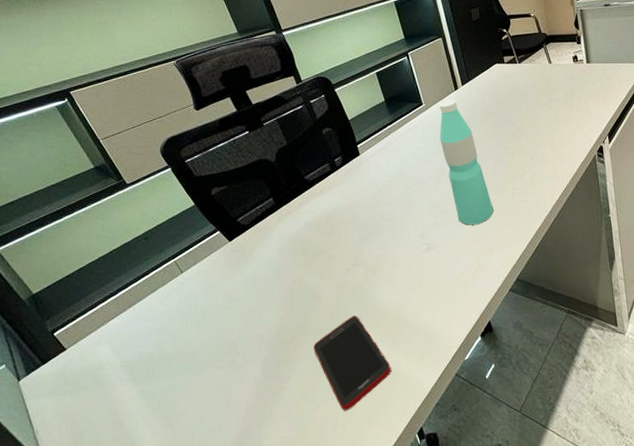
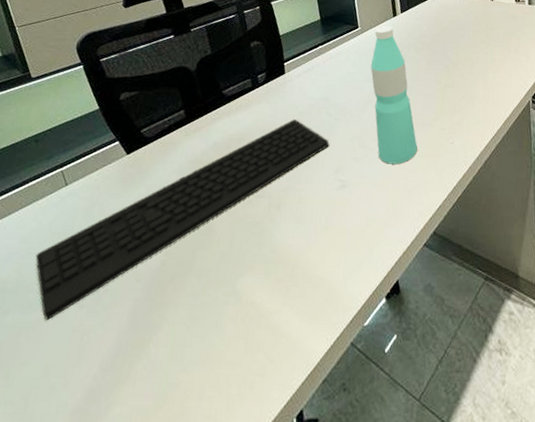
keyboard: none [170,195,412,381] -> present [35,119,330,320]
cell phone: present [313,315,391,411] -> none [194,256,279,378]

